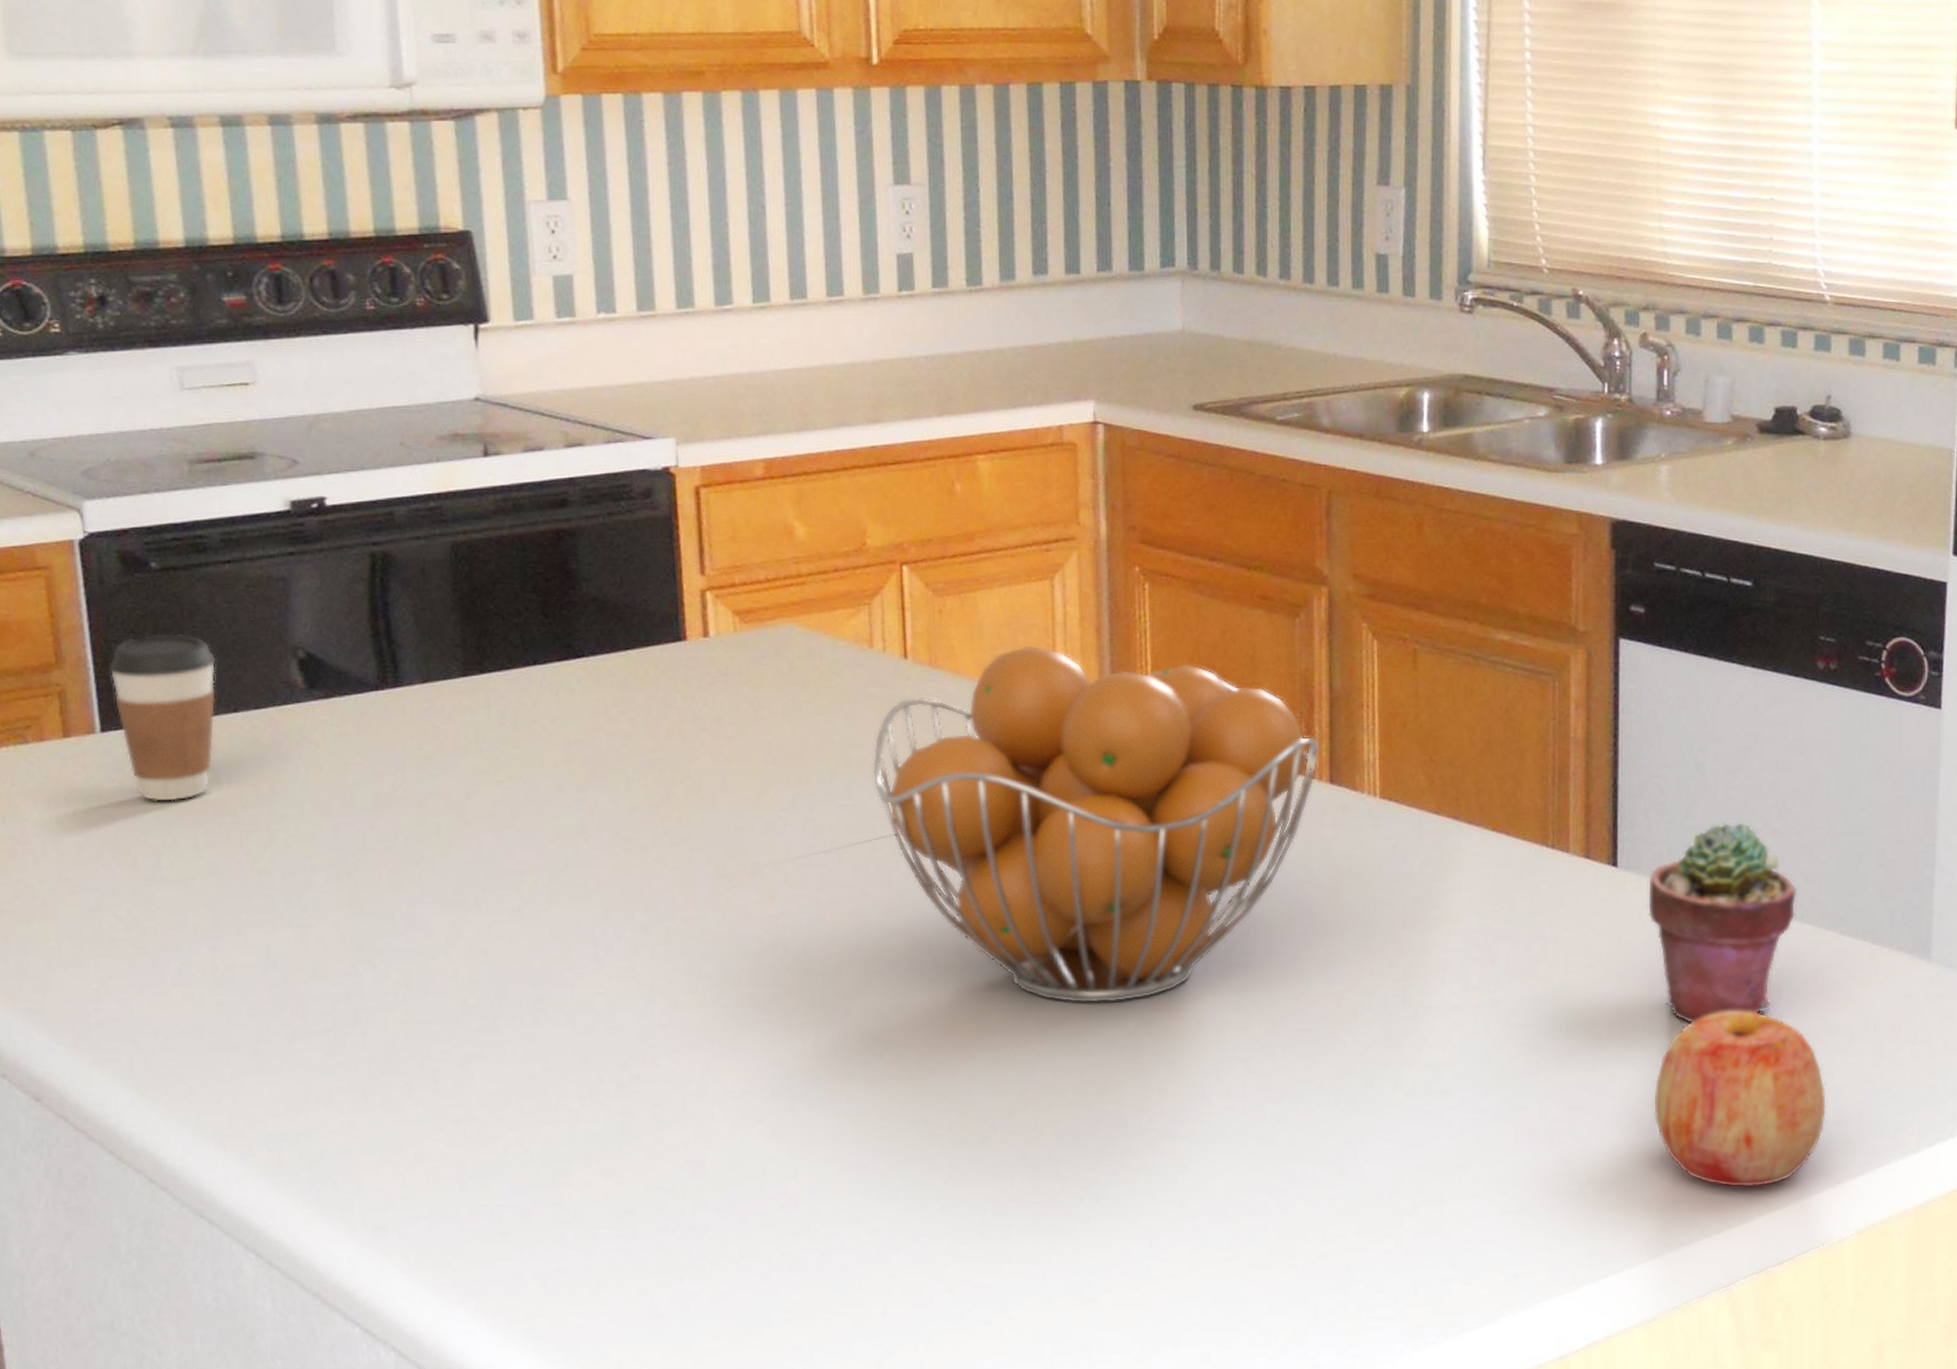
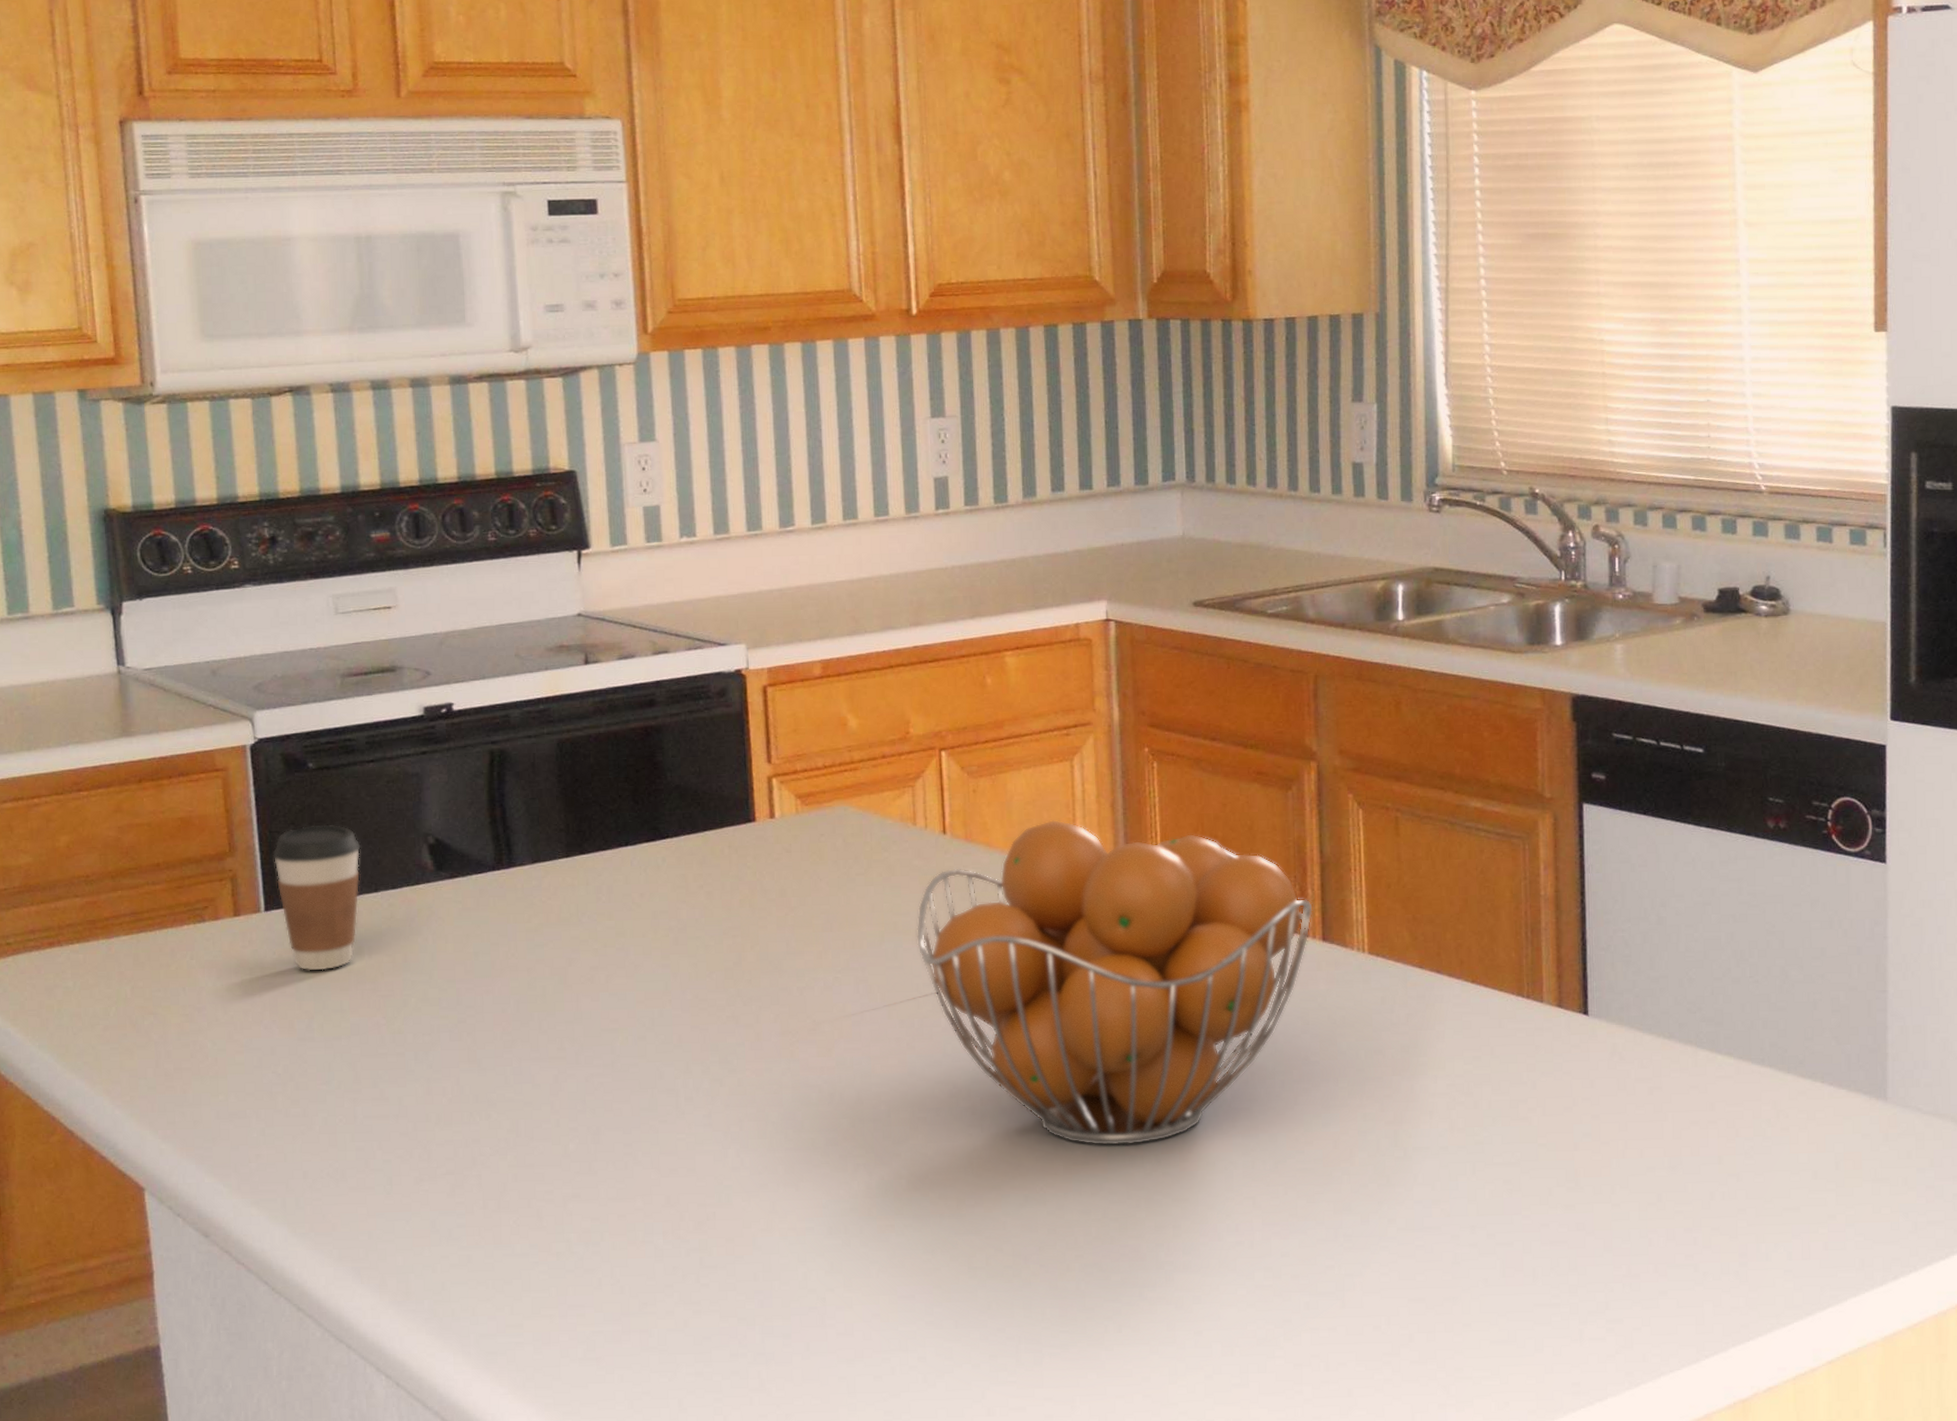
potted succulent: present [1647,822,1797,1023] -> none [1617,972,1758,1162]
apple: present [1654,1010,1826,1187] -> none [1630,1149,1793,1319]

